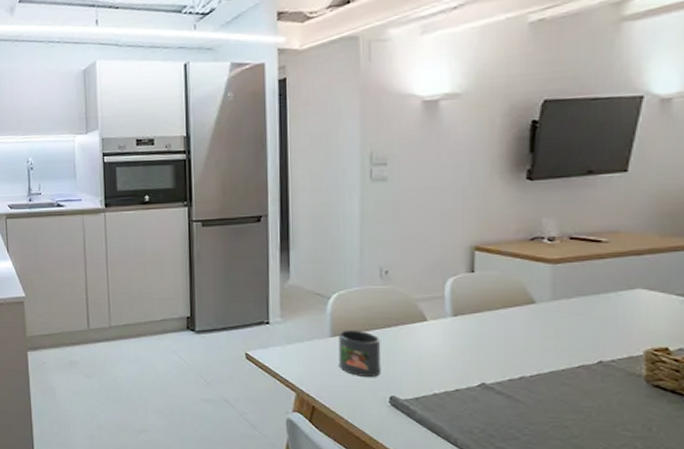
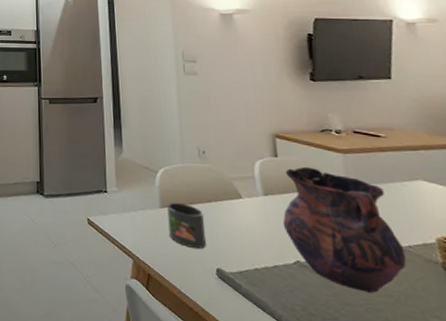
vase: none [471,281,606,411] -> present [282,166,407,293]

